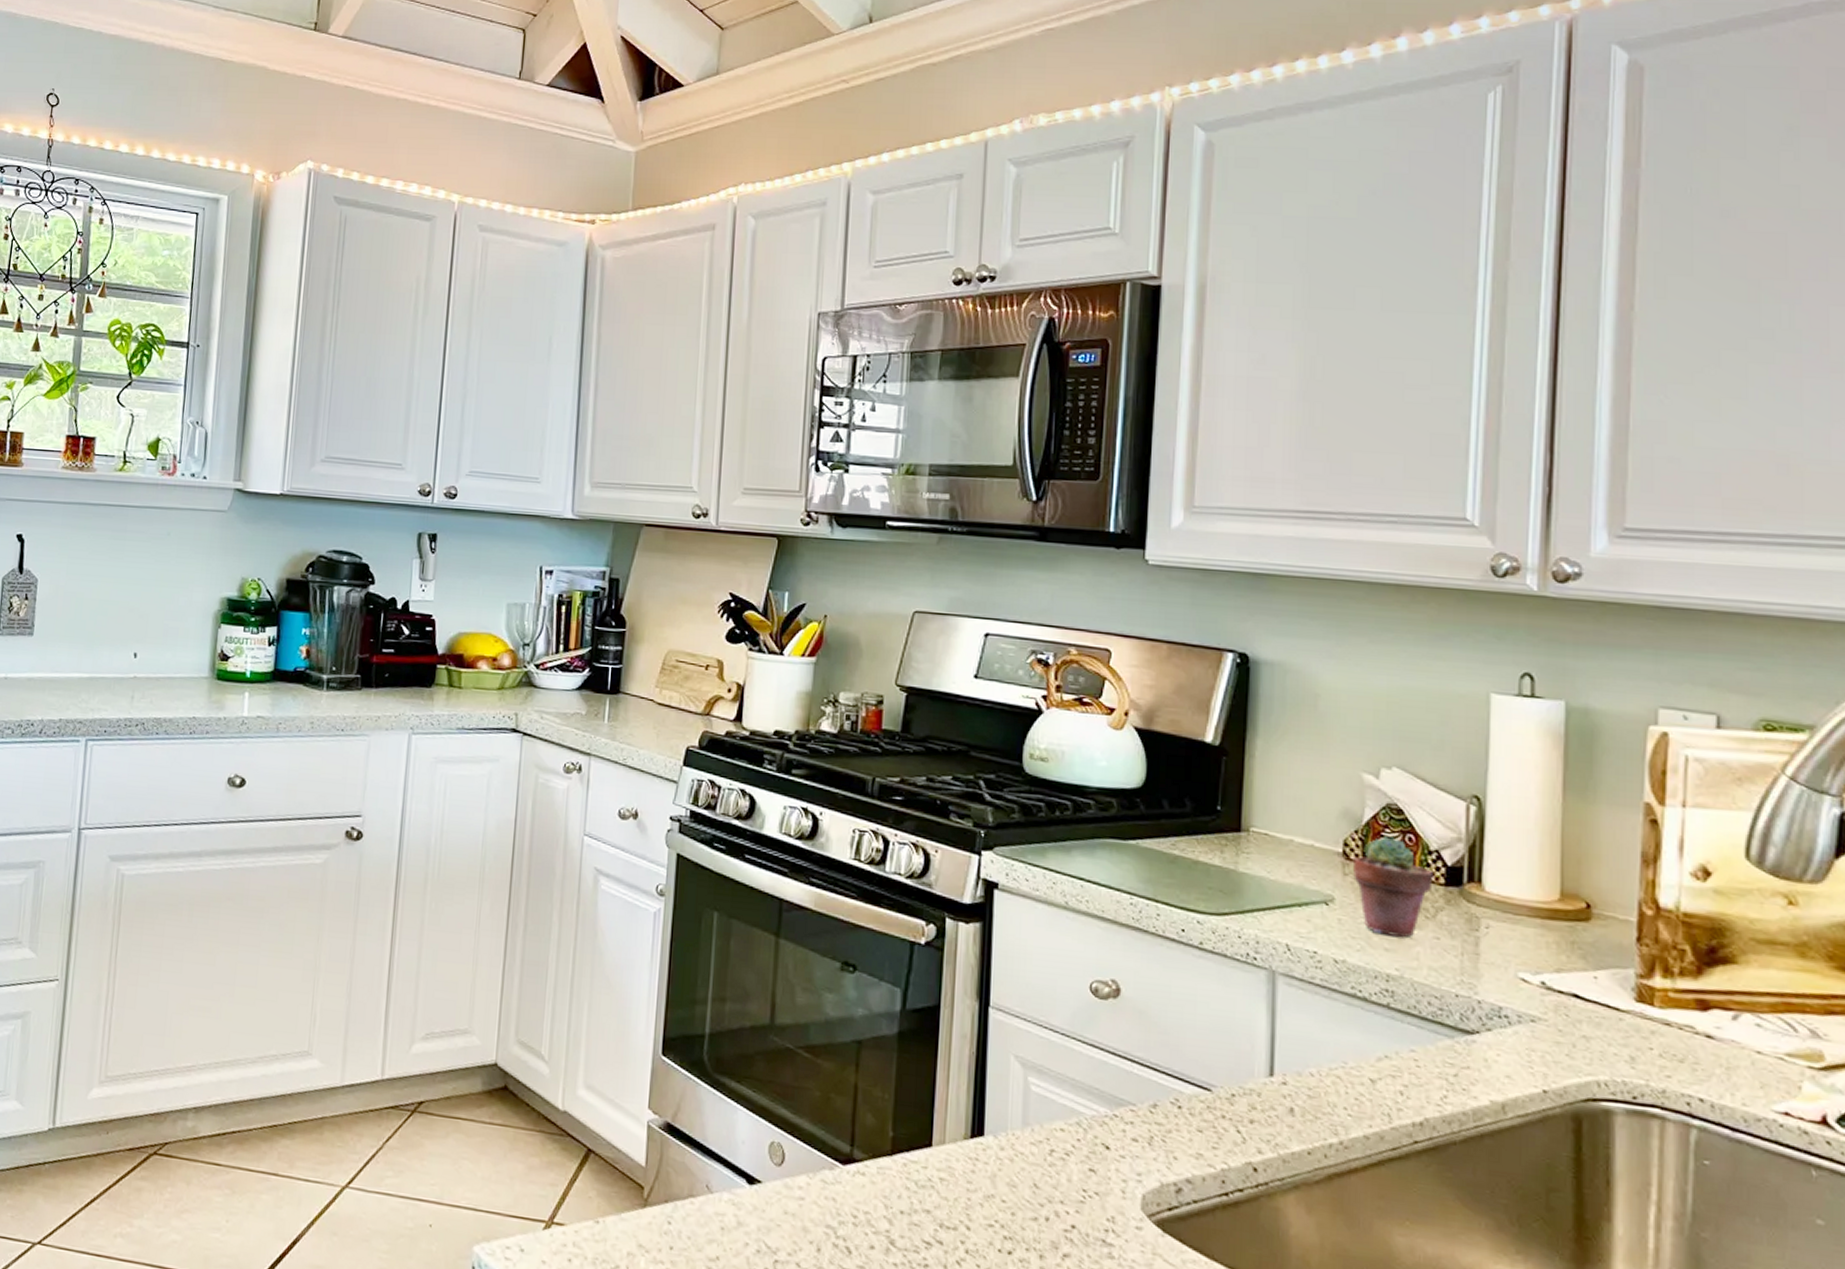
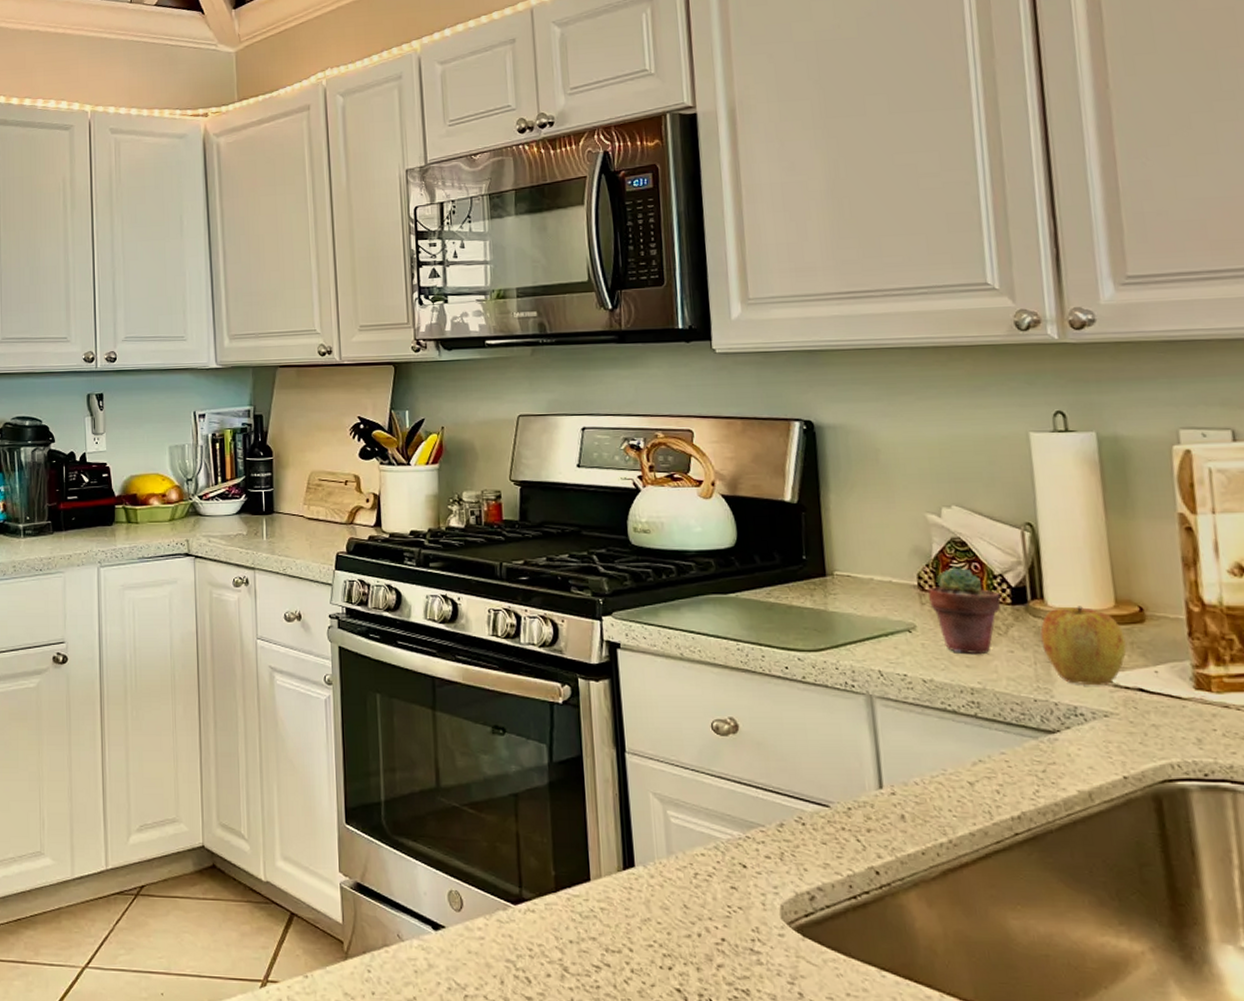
apple: none [1472,893,1566,987] -> present [1040,606,1127,686]

